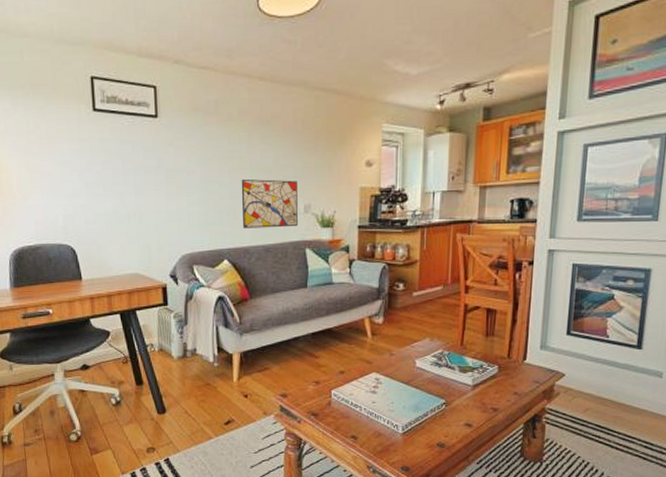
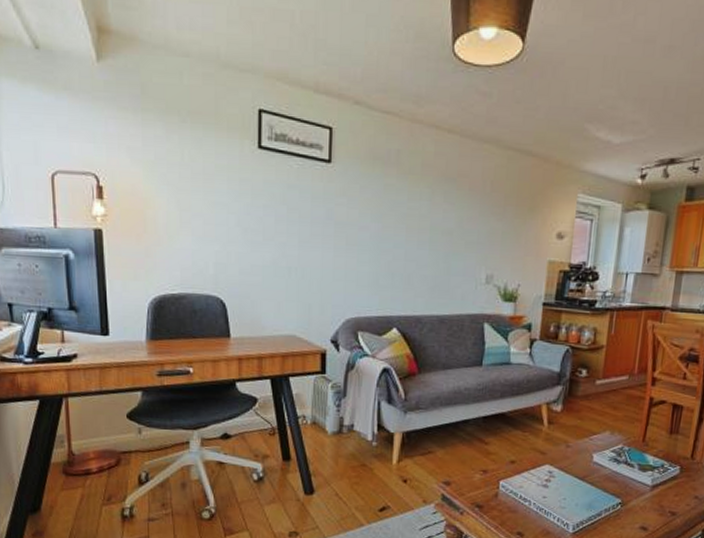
wall art: present [241,178,298,228] -> none [417,240,481,298]

